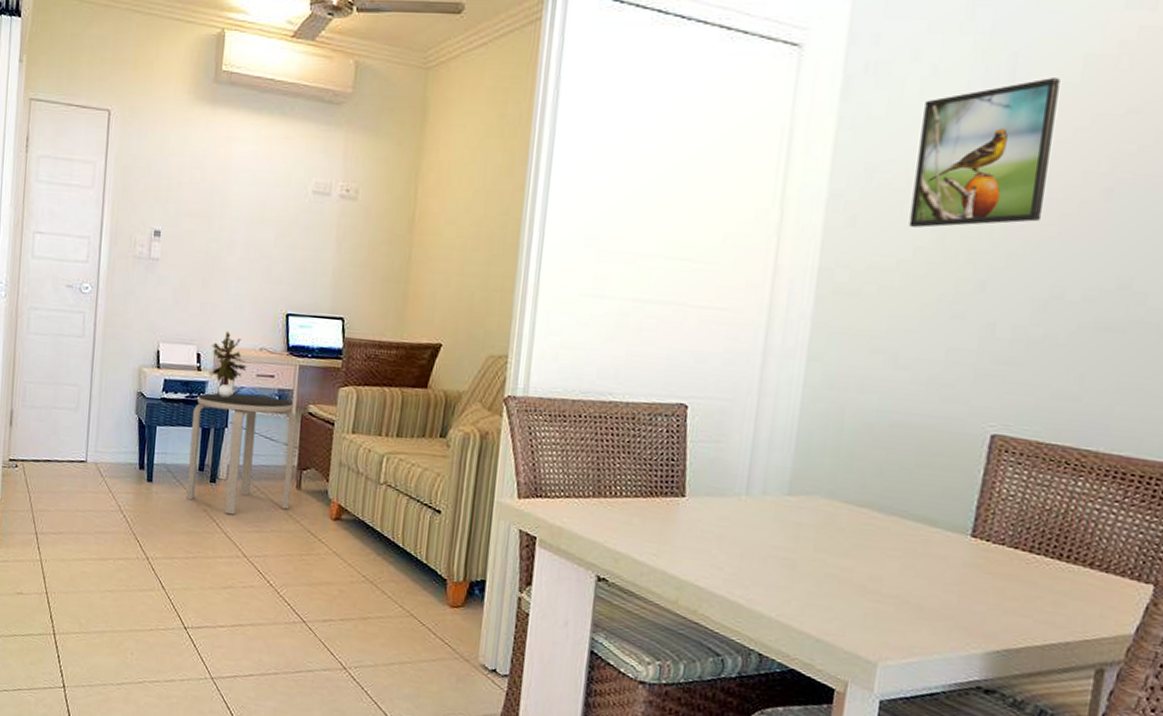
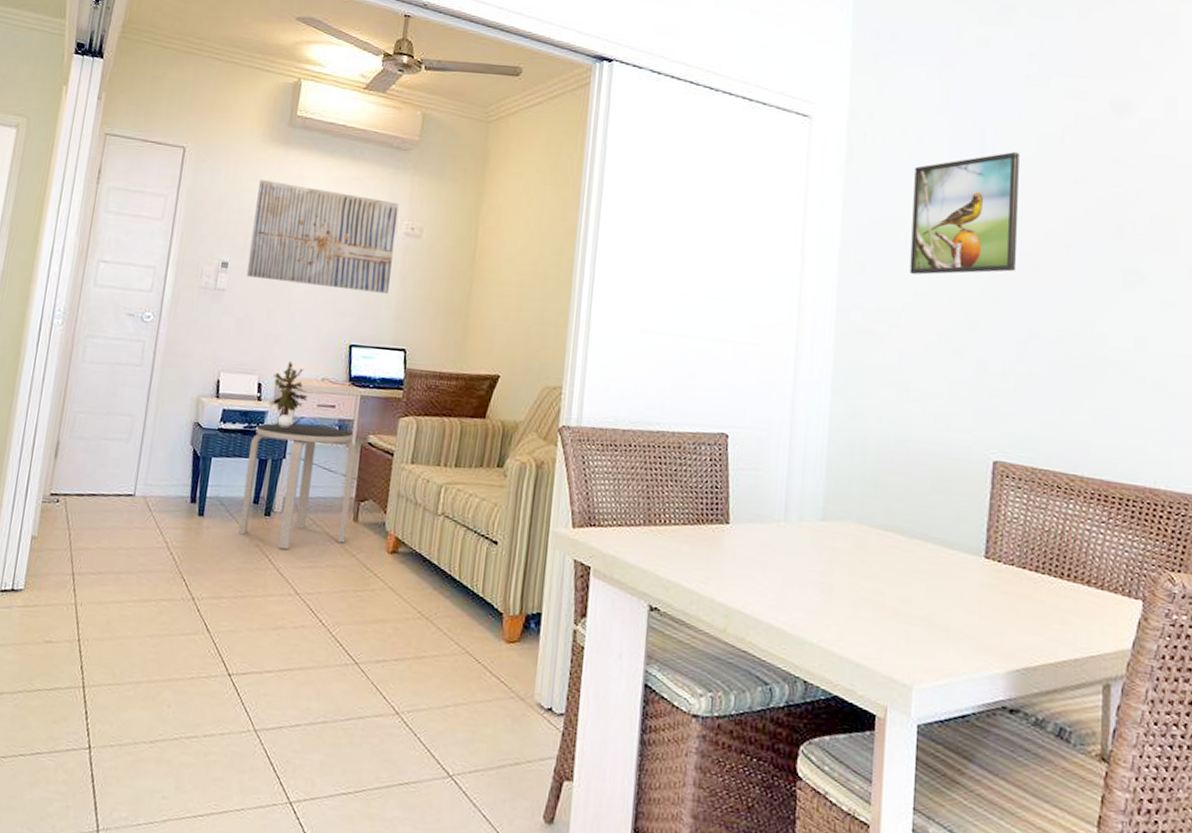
wall art: none [179,143,333,260] -> present [246,180,399,294]

